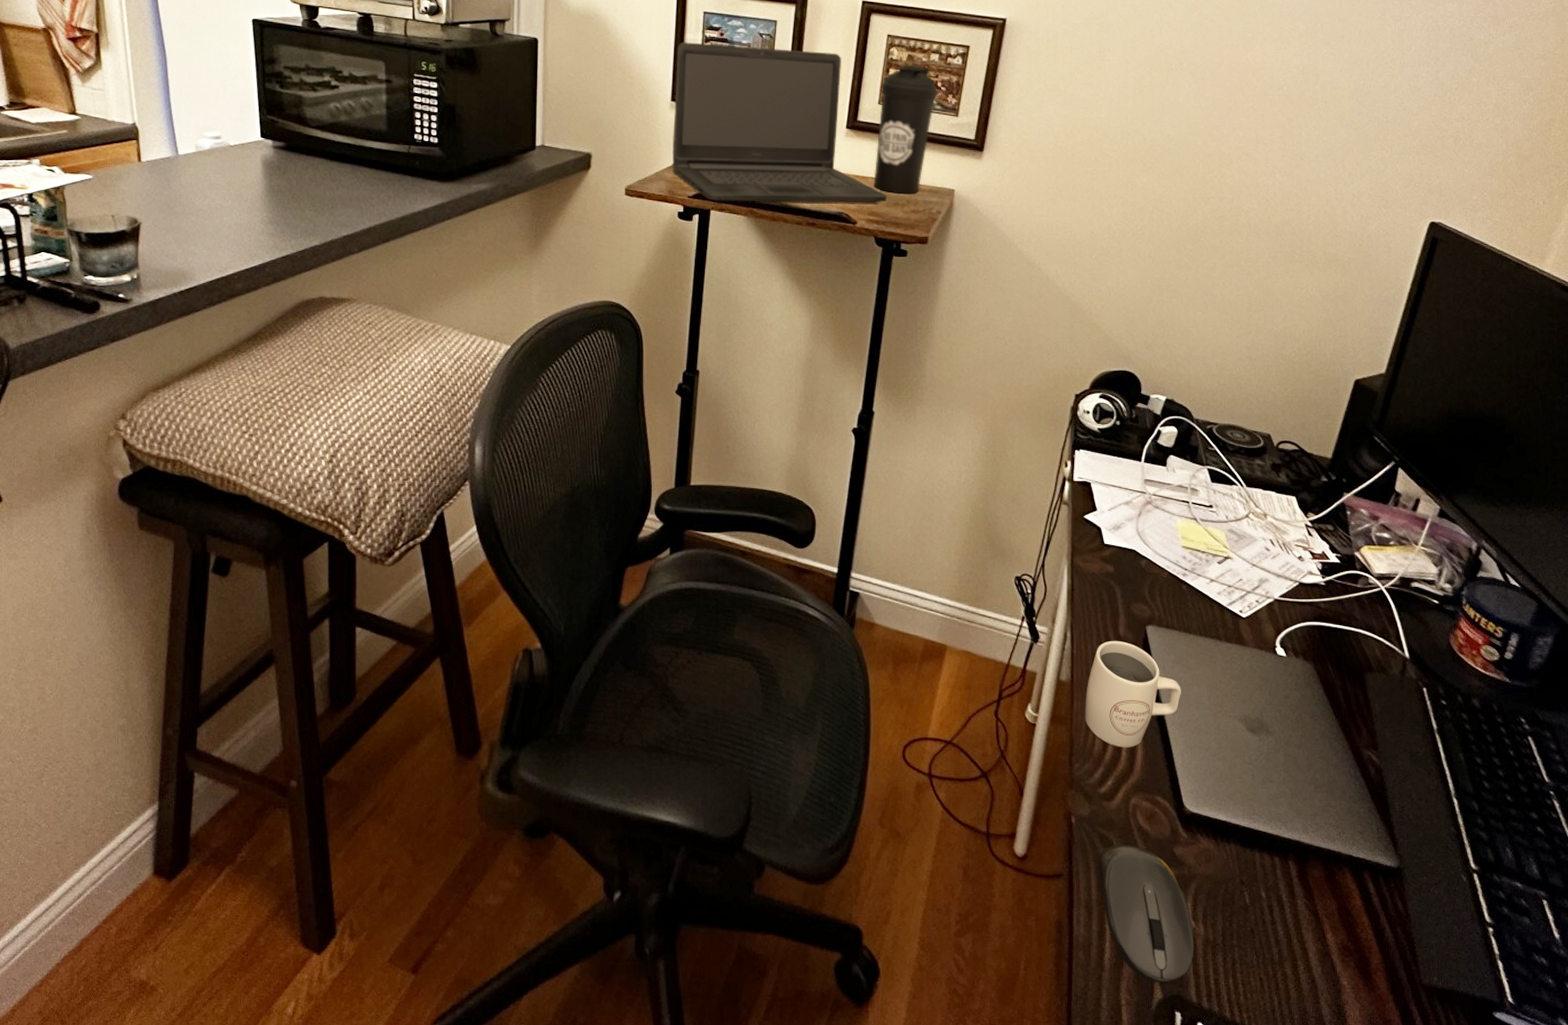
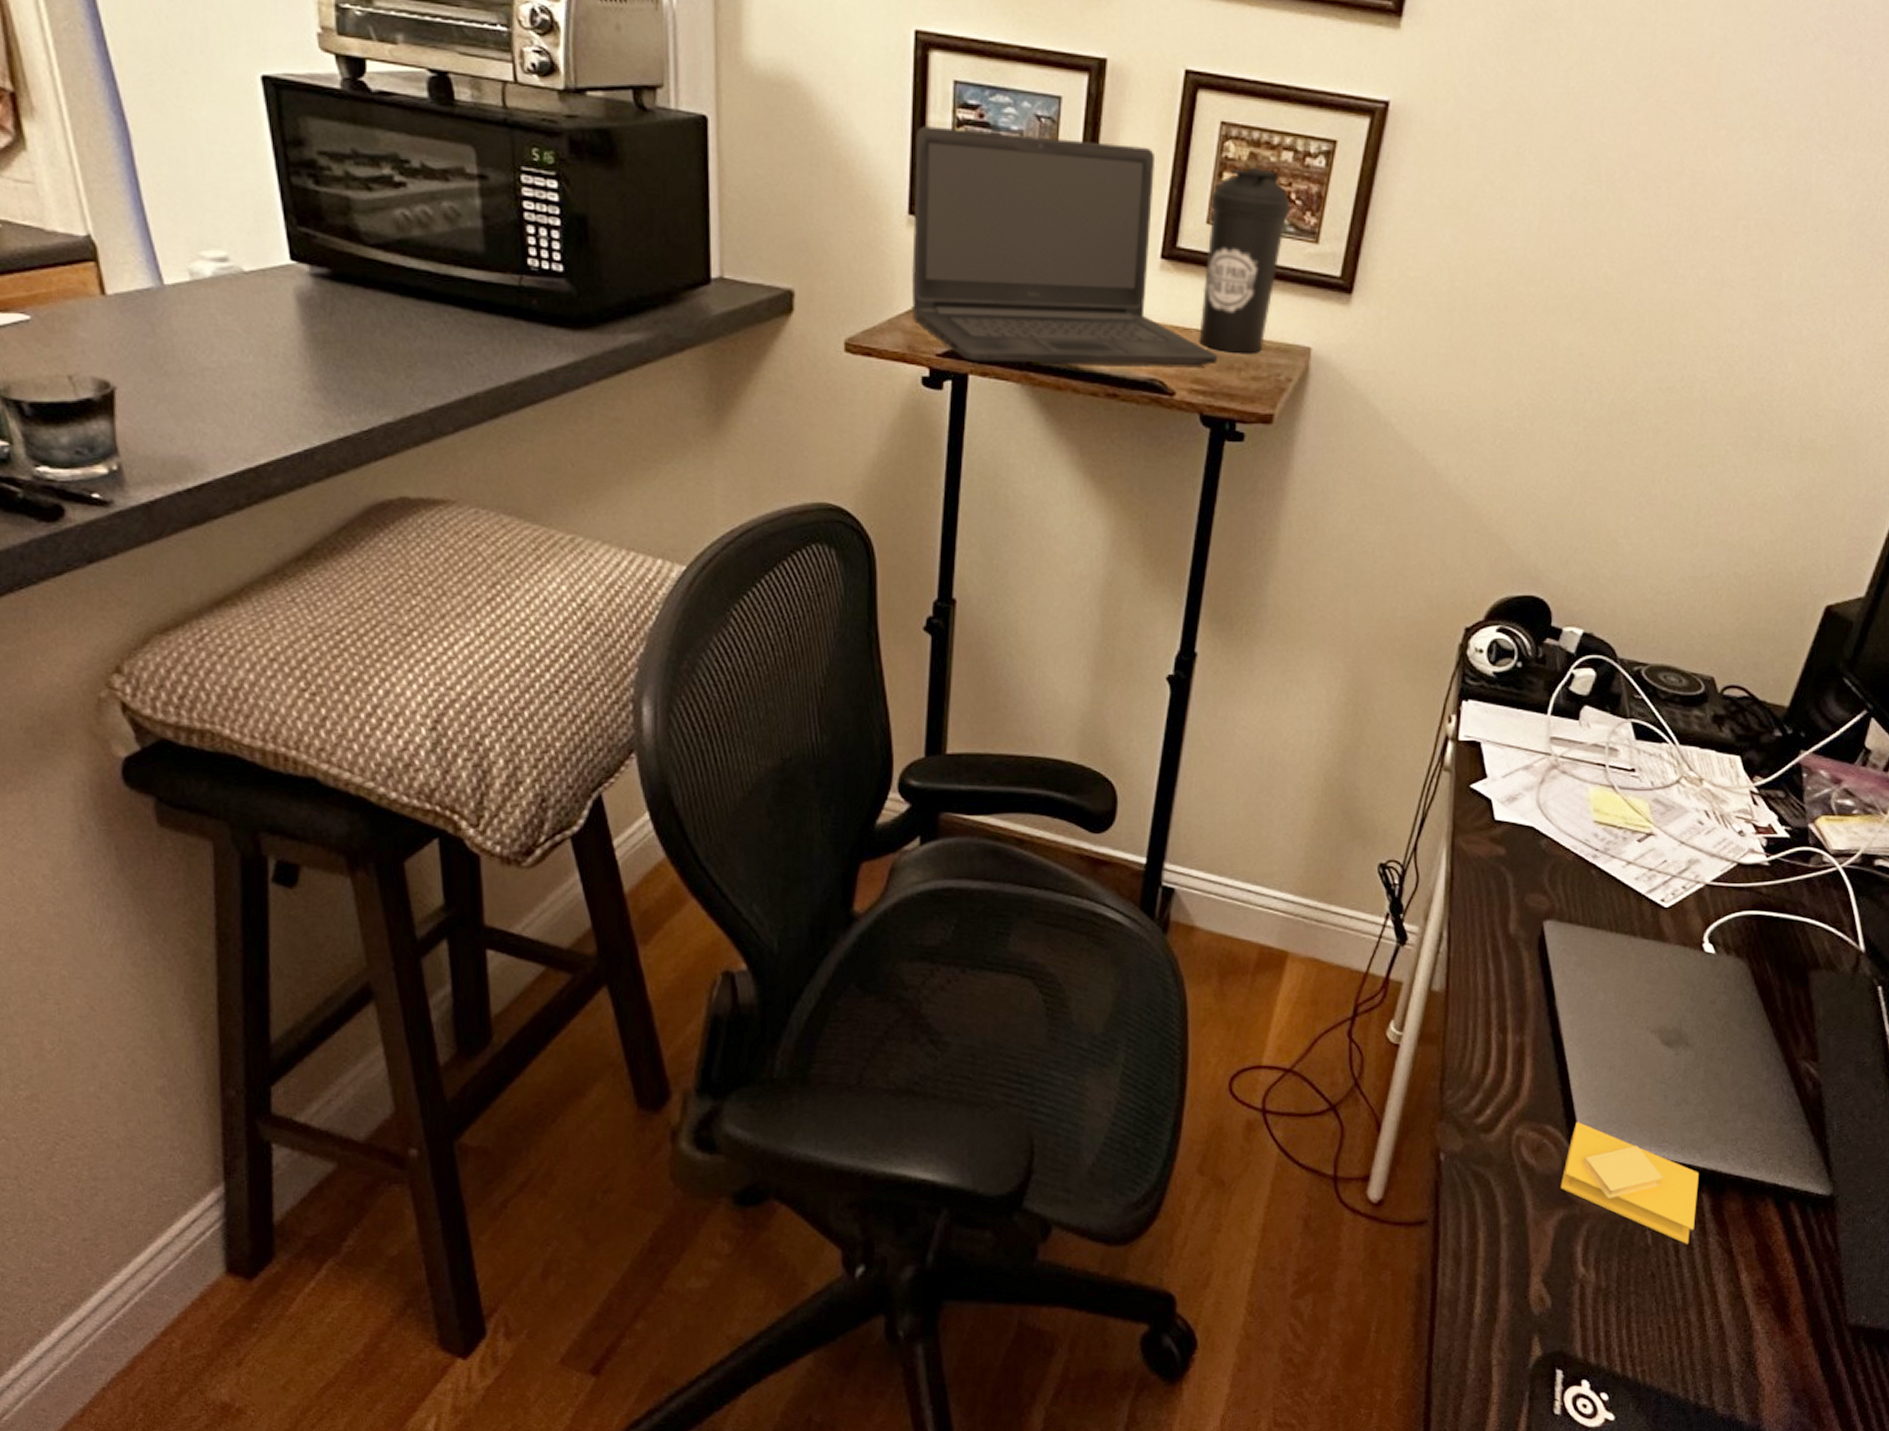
mug: present [1085,640,1181,748] -> none [1461,939,1583,1070]
computer mouse: present [1097,844,1195,983] -> none [1469,1182,1583,1339]
sticky notes: none [1171,795,1285,905] -> present [1560,1122,1699,1244]

